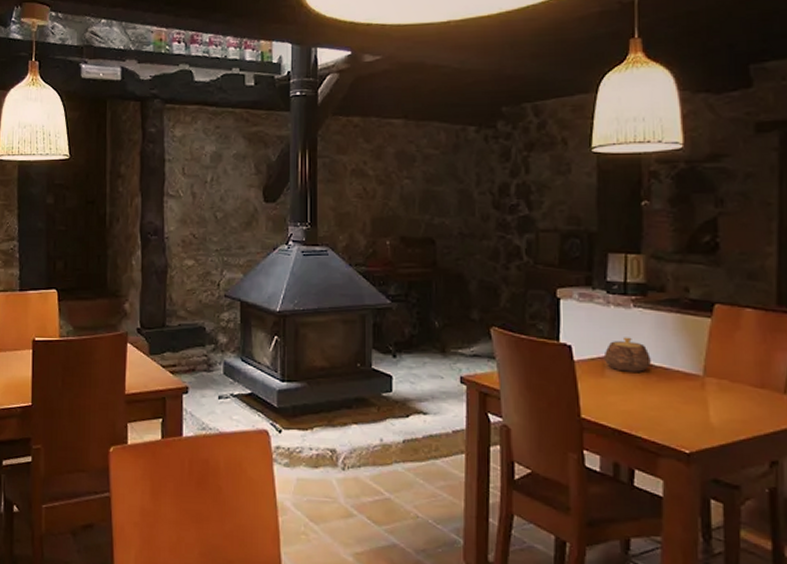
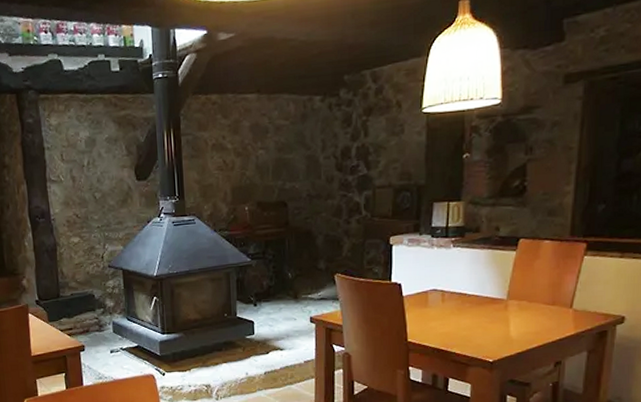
teapot: present [603,337,651,372] -> none [427,272,465,302]

